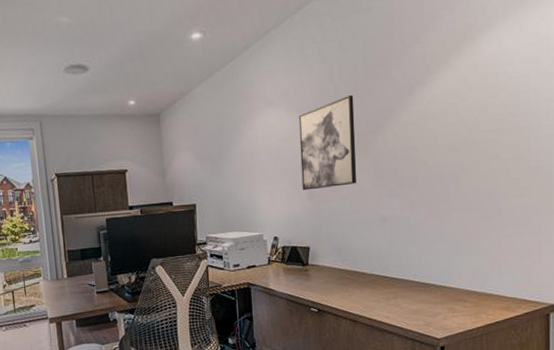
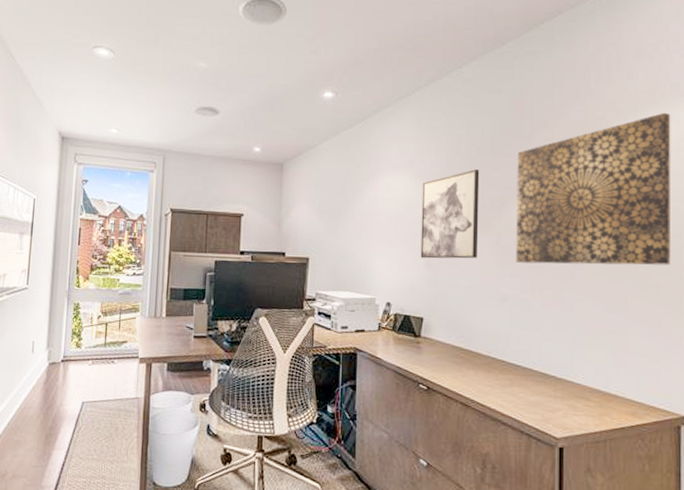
wall art: none [390,11,541,183] -> present [516,112,671,266]

